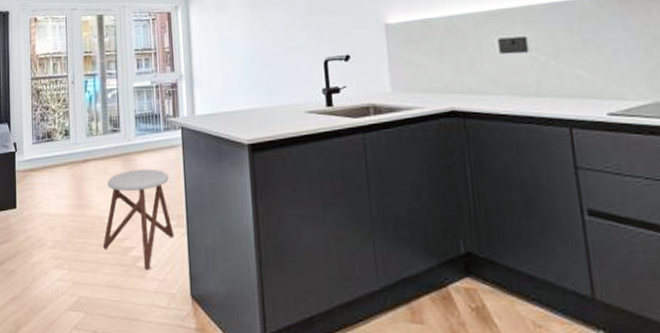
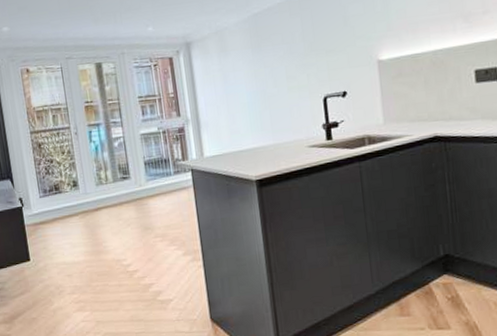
stool: present [102,168,175,270] -> none [122,210,192,302]

